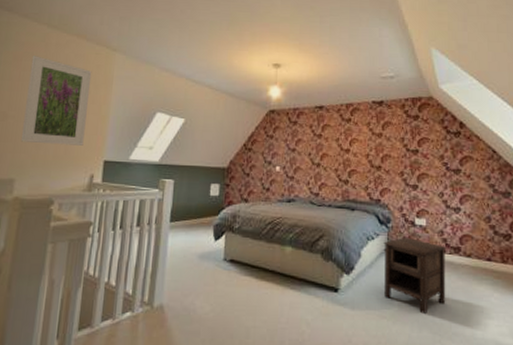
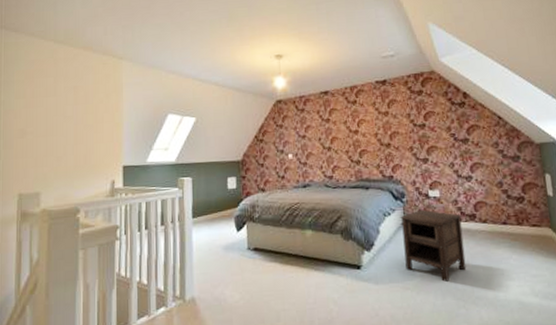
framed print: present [20,55,92,146] -> none [41,72,102,156]

